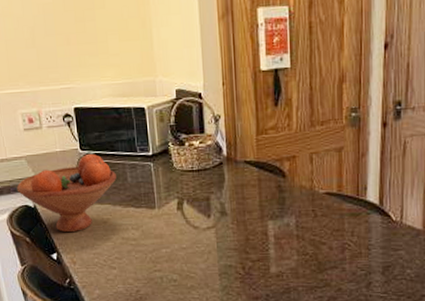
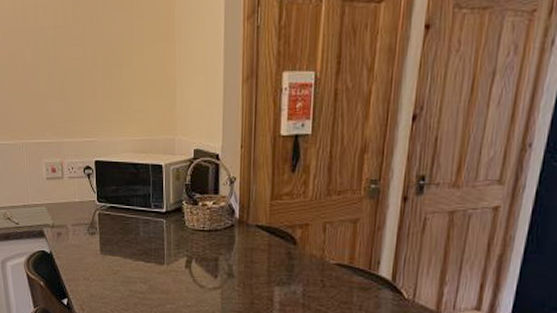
fruit bowl: present [16,153,116,233] -> none [35,206,129,281]

